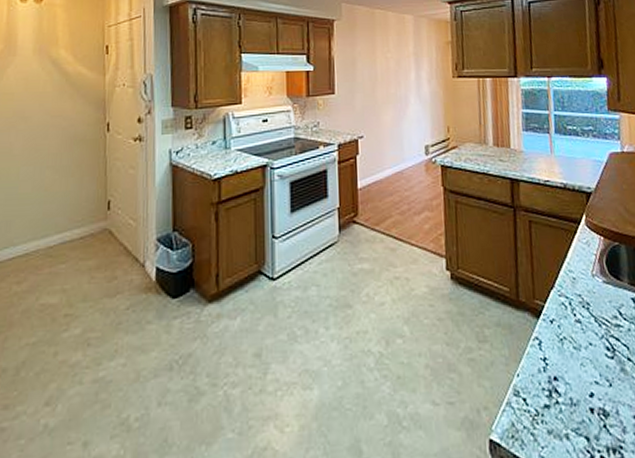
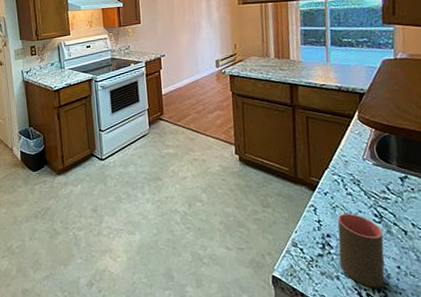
cup: none [566,346,621,449] -> present [337,213,385,288]

